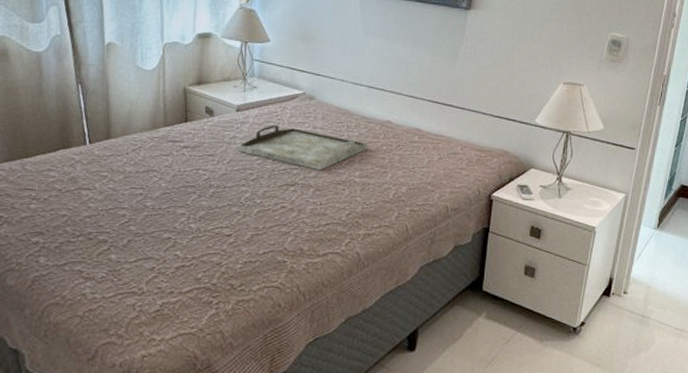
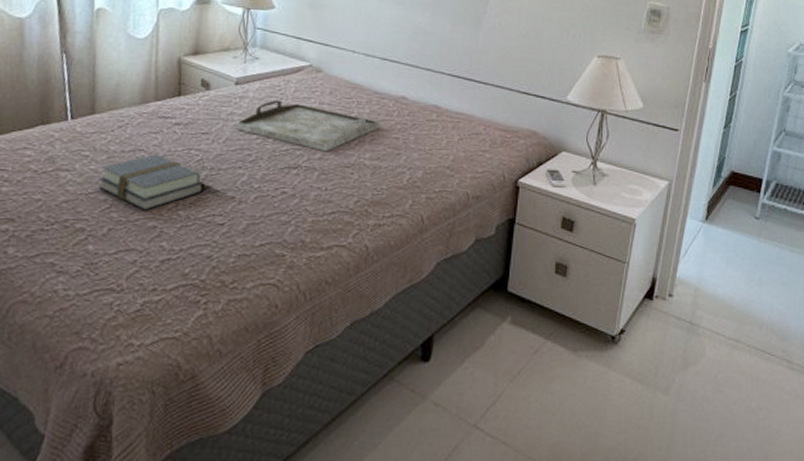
book: none [117,174,212,224] -> present [98,154,204,211]

